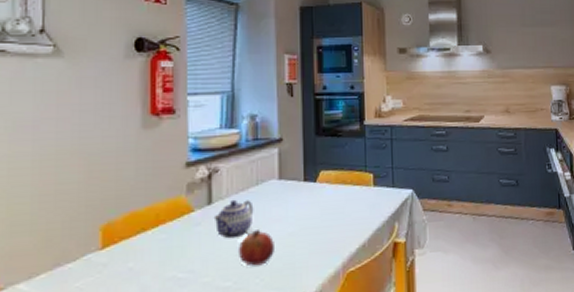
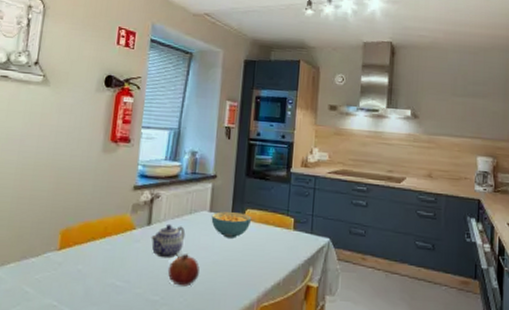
cereal bowl: none [281,176,327,206] -> present [211,211,252,238]

